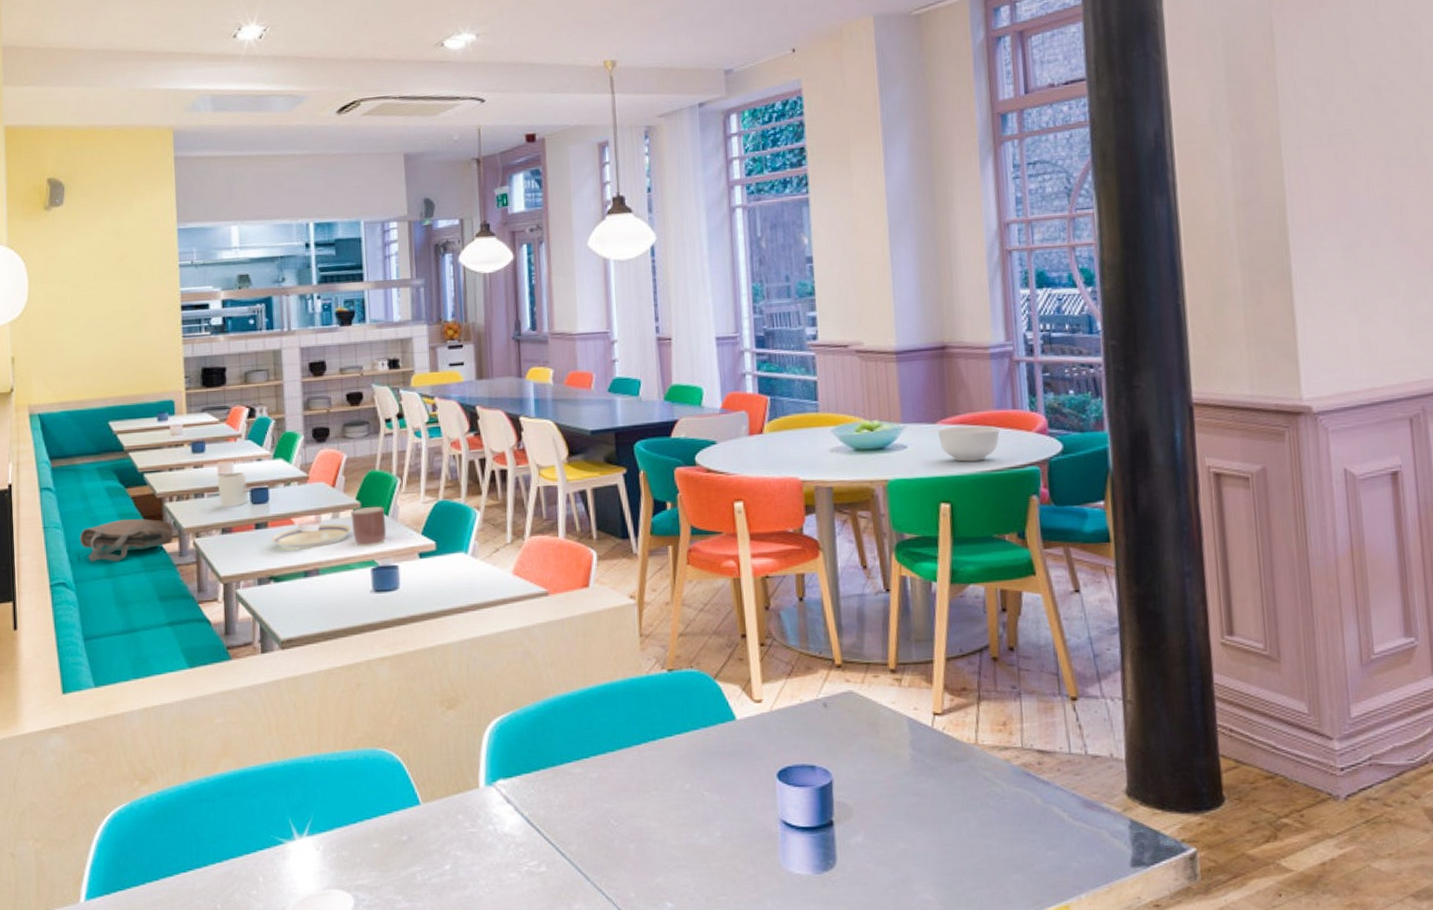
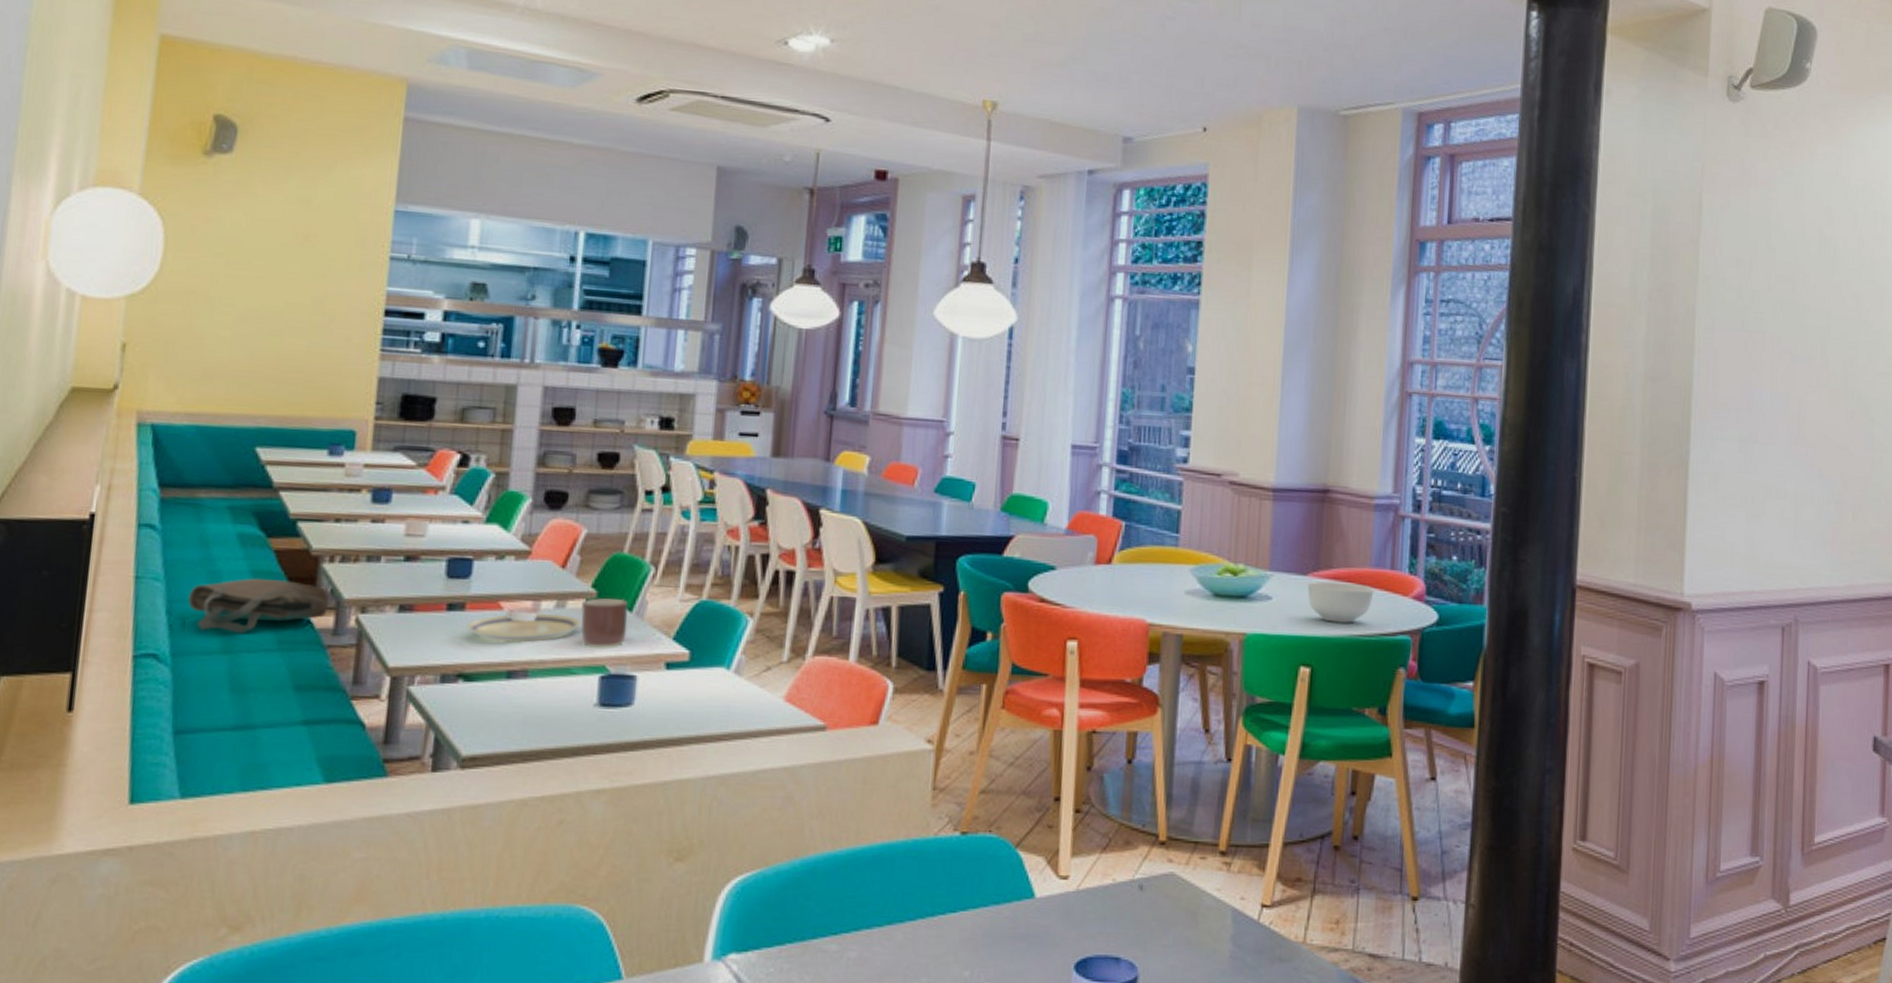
mug: present [218,472,249,509] -> none [401,534,445,580]

